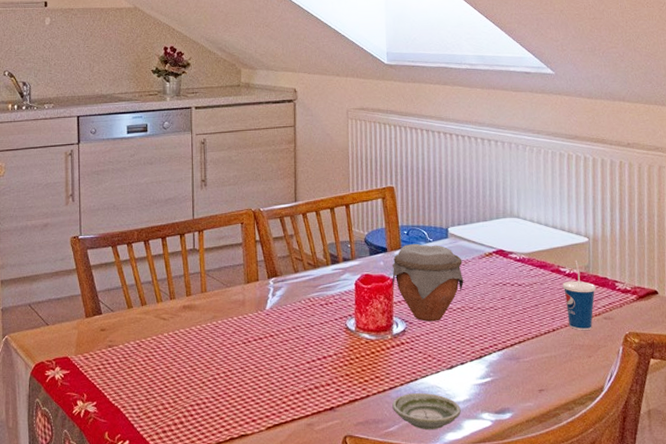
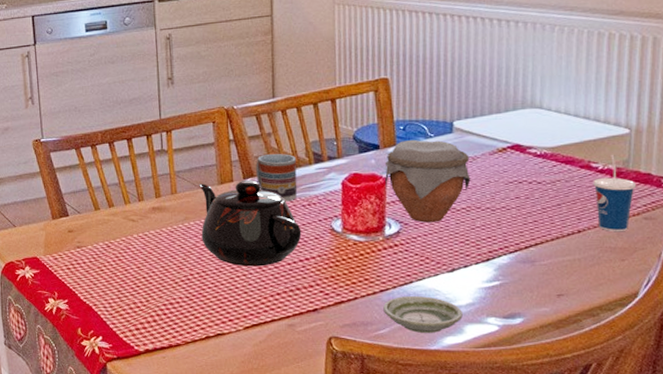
teapot: none [227,279,320,366] -> present [199,179,302,267]
cup: none [279,254,316,301] -> present [256,153,298,202]

